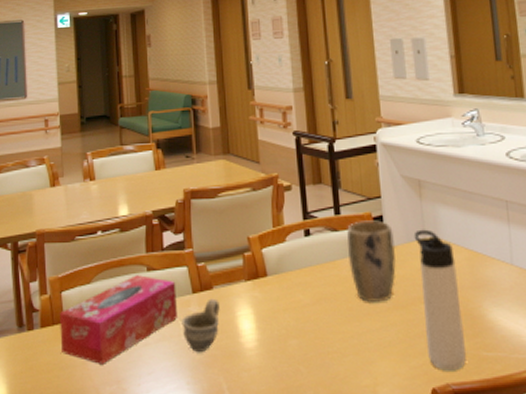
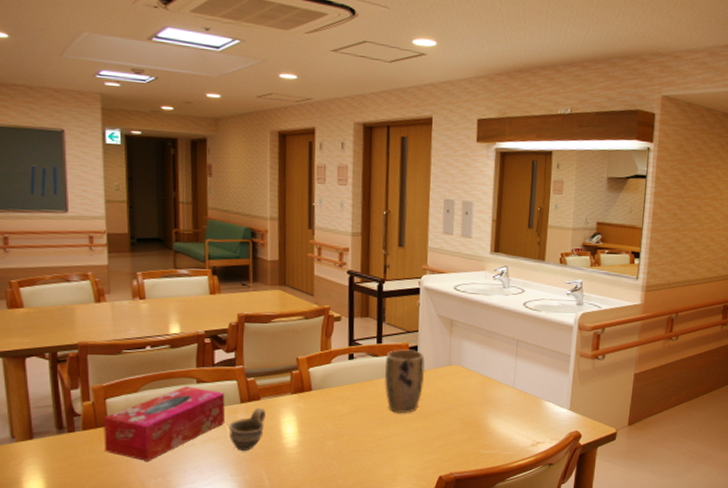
thermos bottle: present [413,229,466,371] -> none [439,358,471,464]

